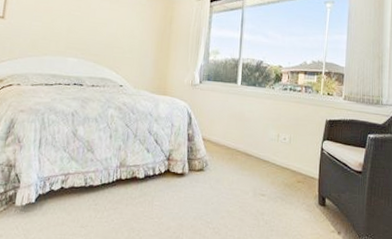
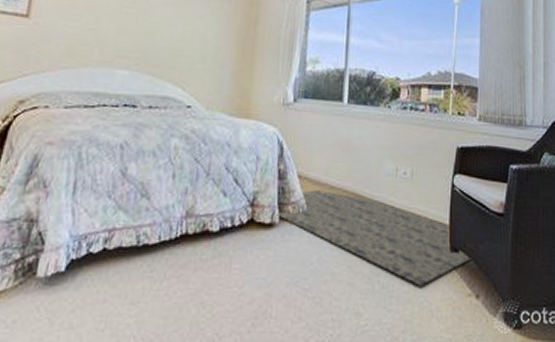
rug: none [186,150,336,223] -> present [276,190,472,286]

